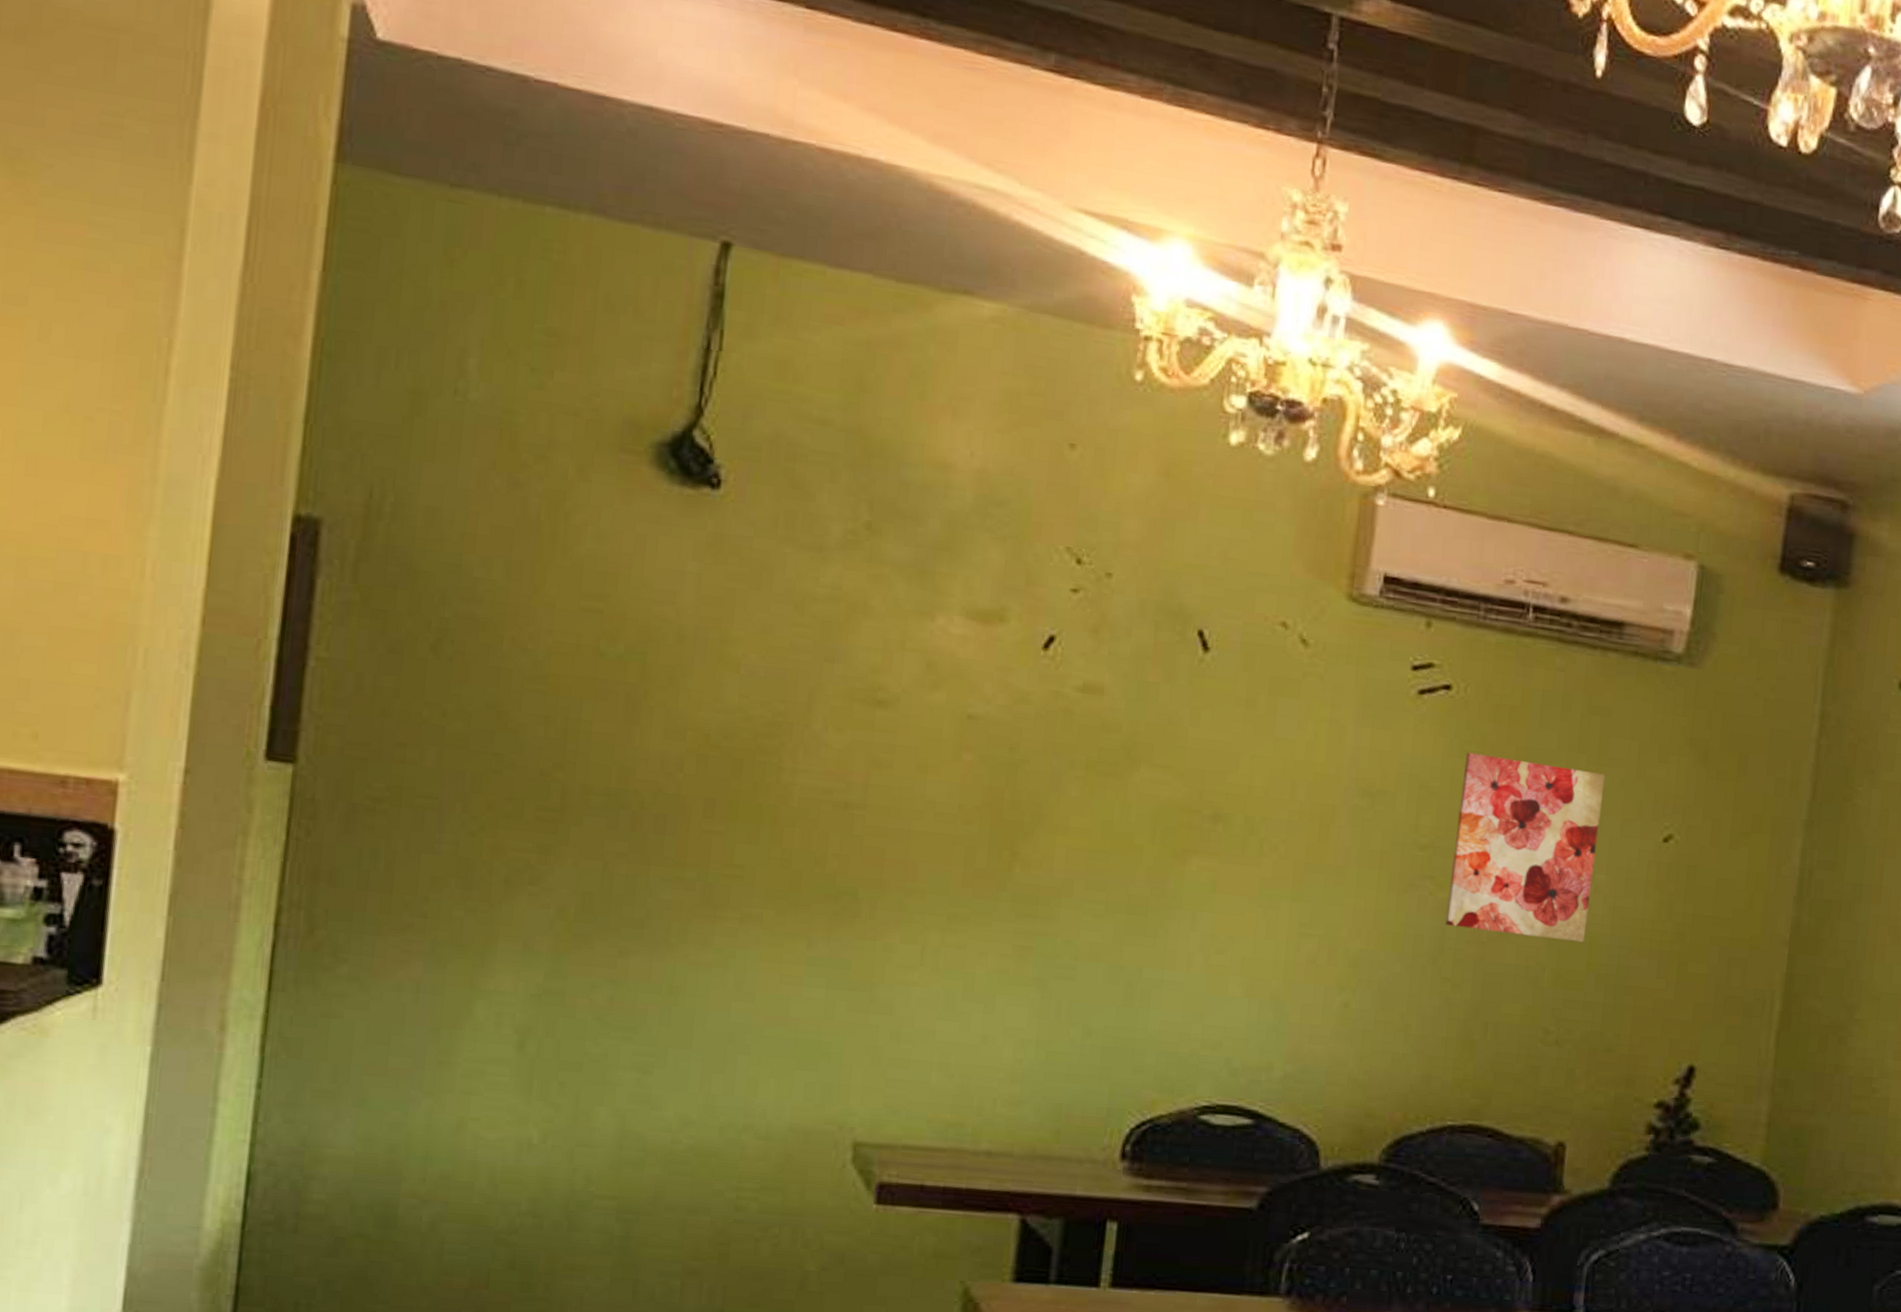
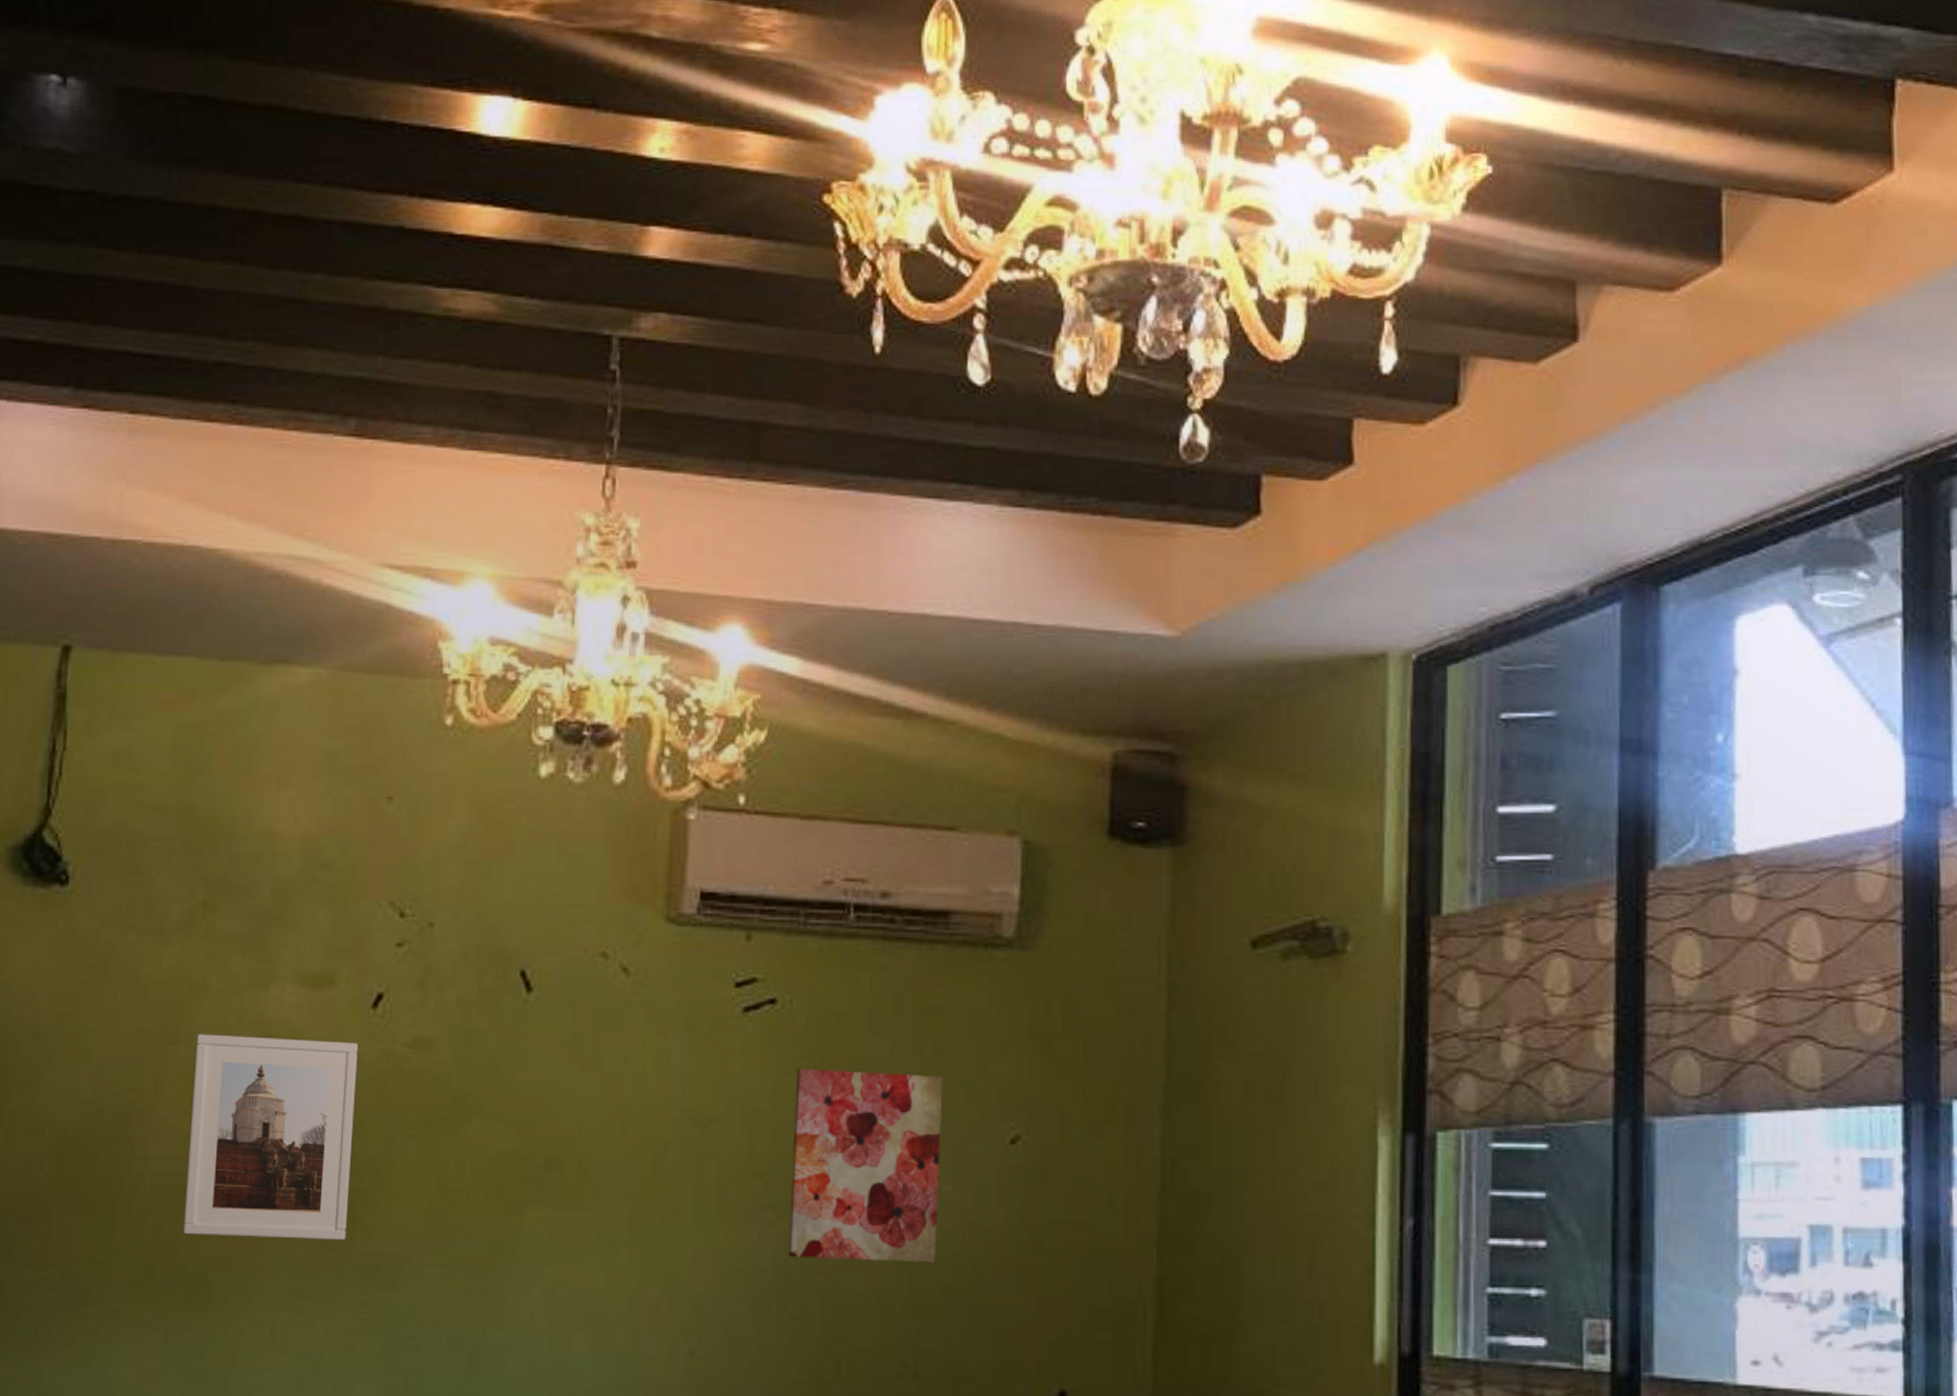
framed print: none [832,654,1027,870] -> present [183,1034,358,1240]

